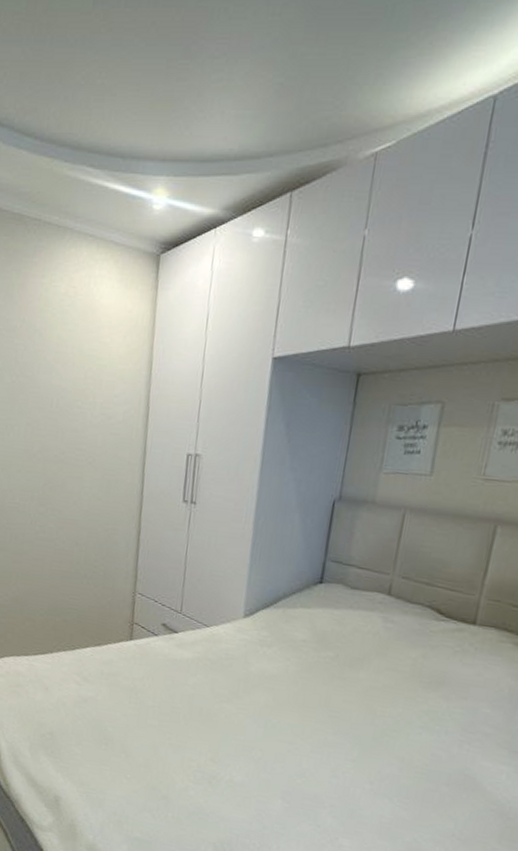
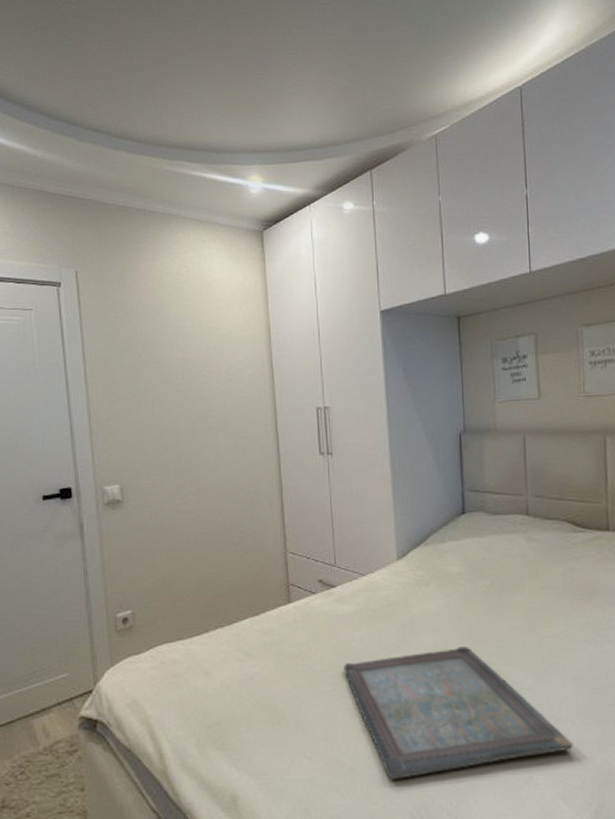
serving tray: none [173,703,386,823] -> present [344,647,573,780]

